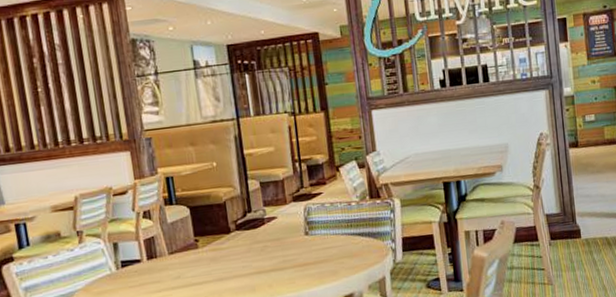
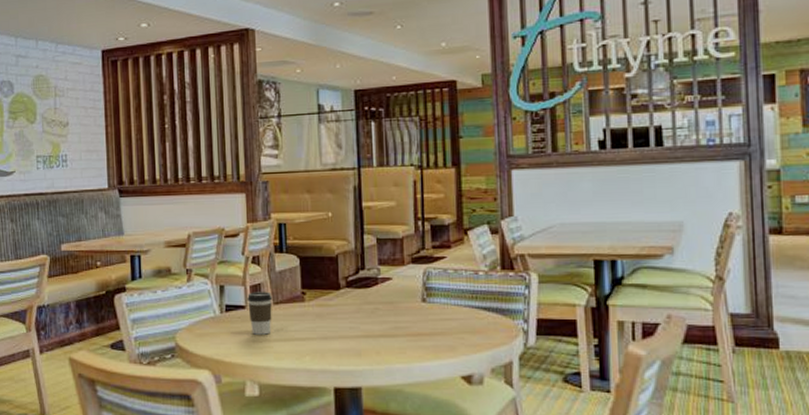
coffee cup: none [142,243,169,286] -> present [247,292,273,335]

